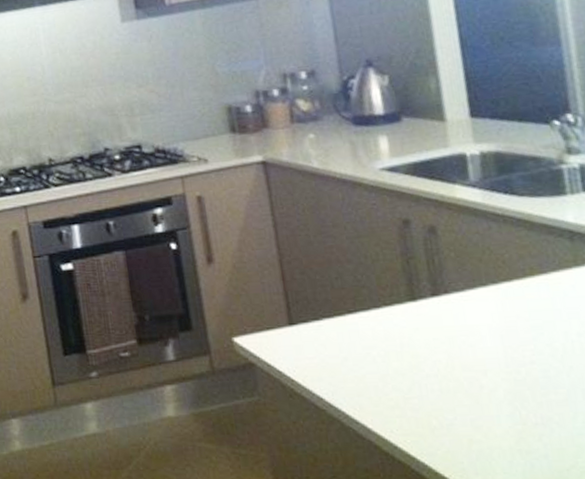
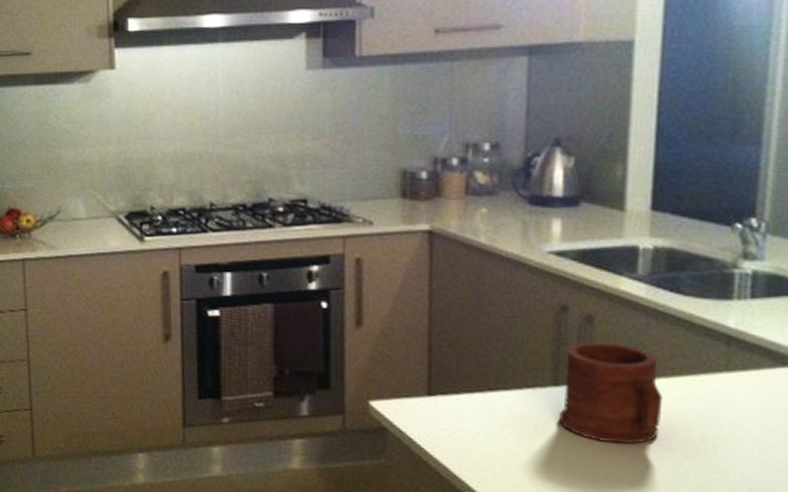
mug: none [416,251,523,353] -> present [558,341,663,444]

